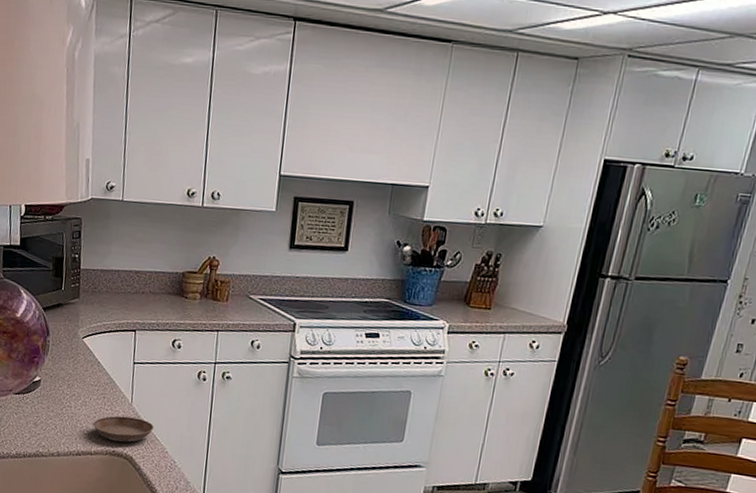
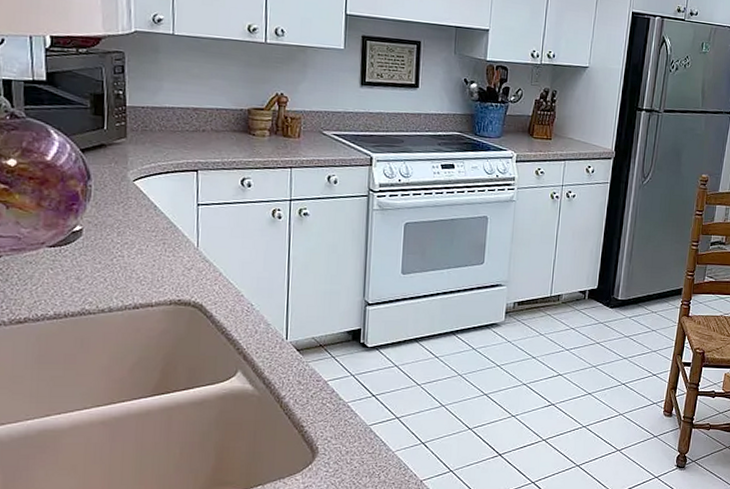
saucer: present [92,415,154,443] -> none [151,261,225,290]

